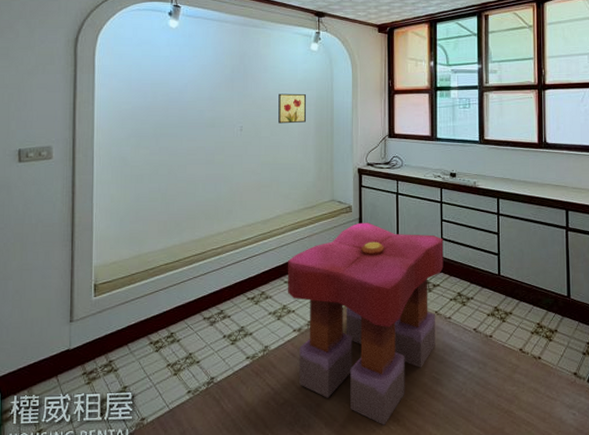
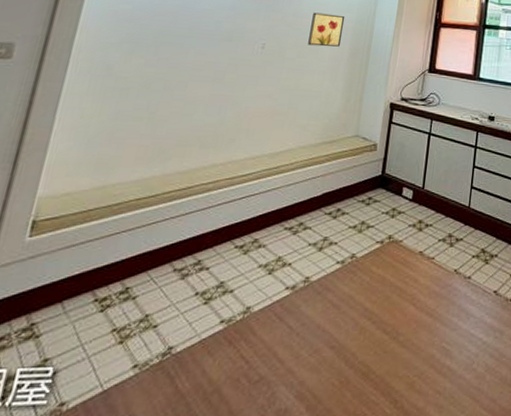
stool: present [287,222,444,425] -> none [282,163,473,408]

